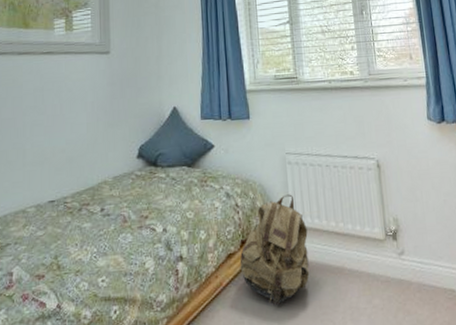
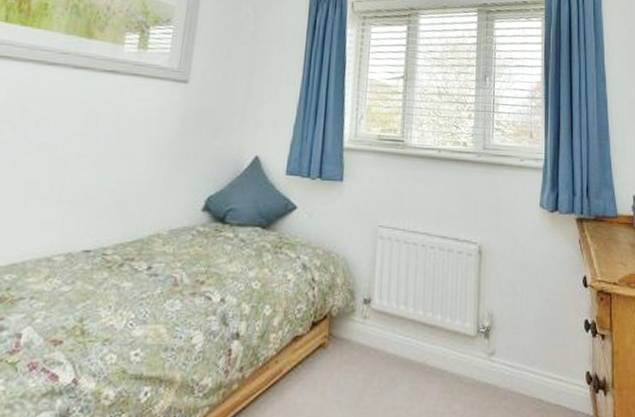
backpack: present [239,194,310,306] -> none [306,273,391,403]

